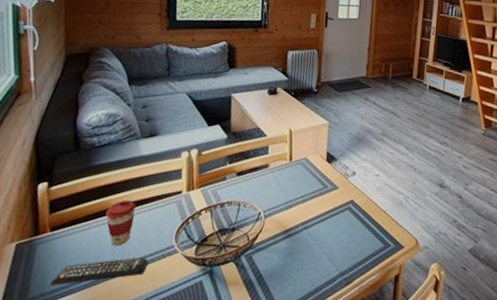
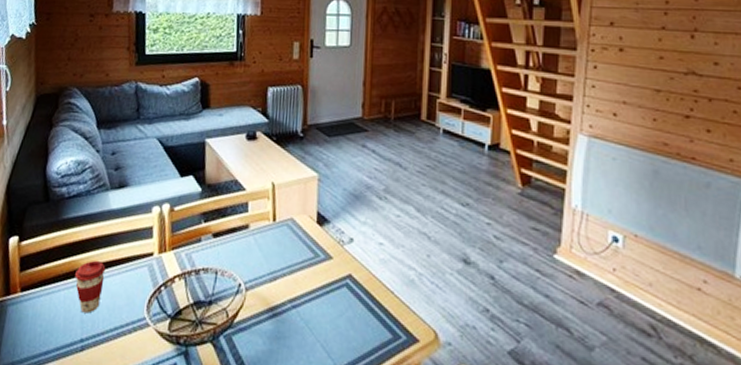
remote control: present [48,257,148,287] -> none [19,328,118,355]

